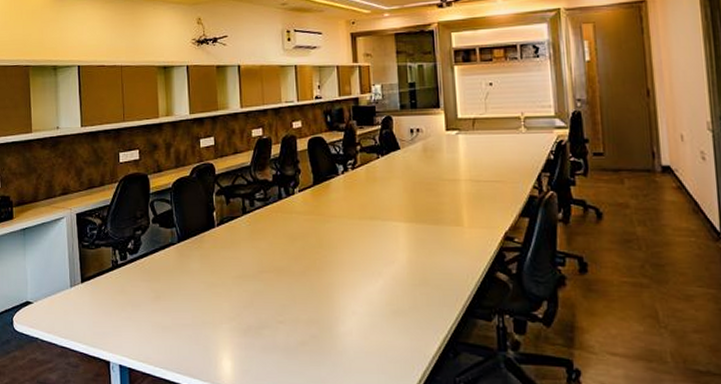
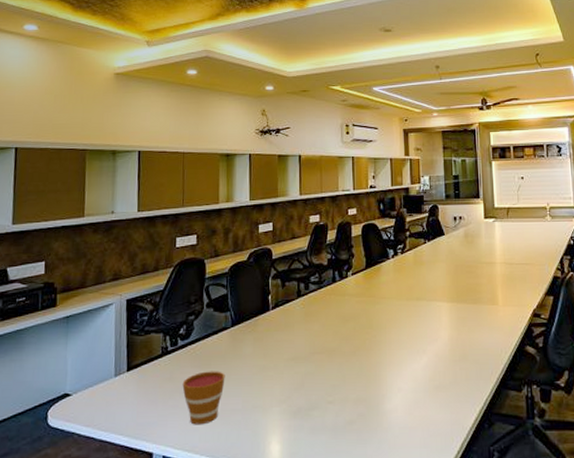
cup: none [133,285,175,338] -> present [182,371,225,425]

